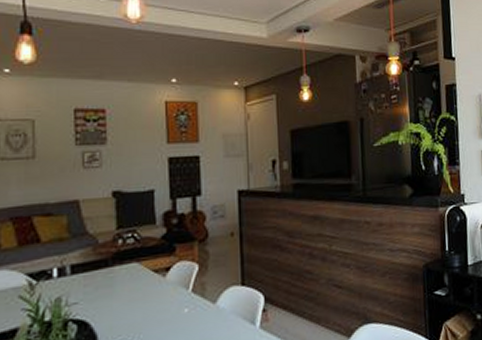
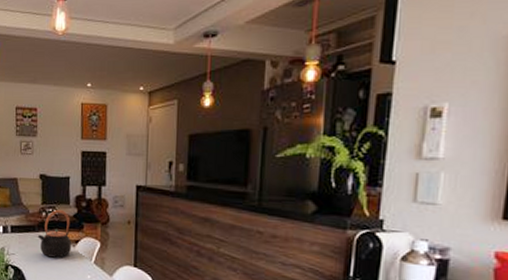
teapot: none [111,231,162,297] -> present [37,209,72,258]

